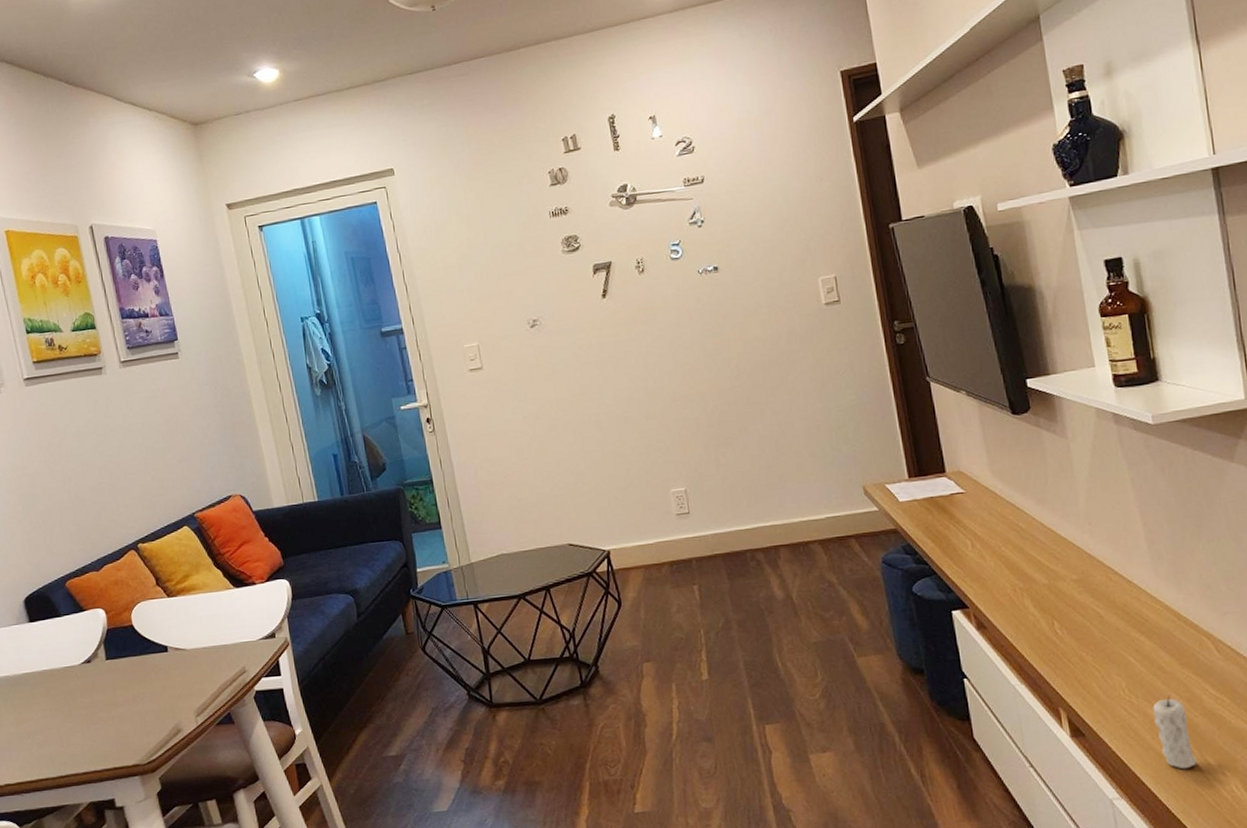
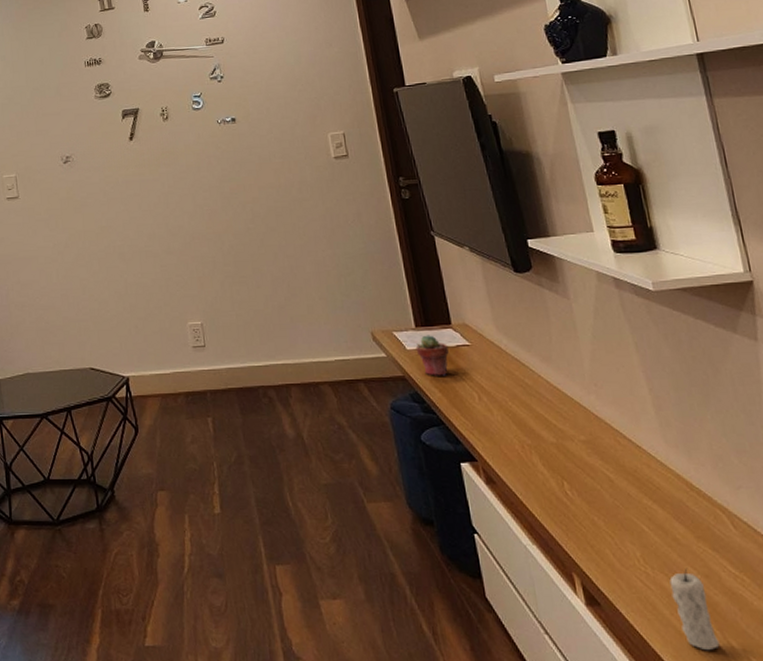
potted succulent: none [908,485,943,527] -> present [415,335,449,376]

